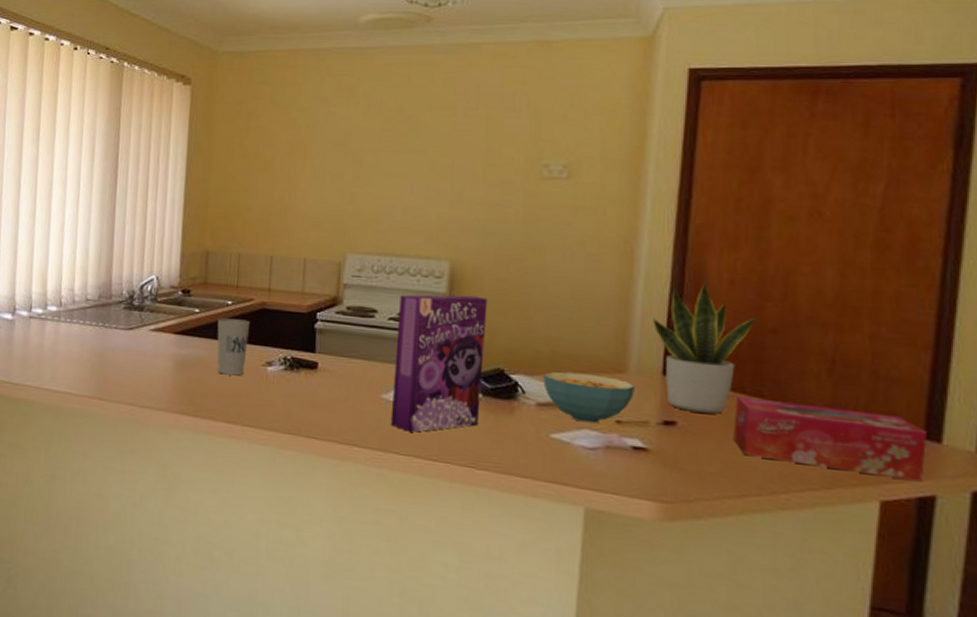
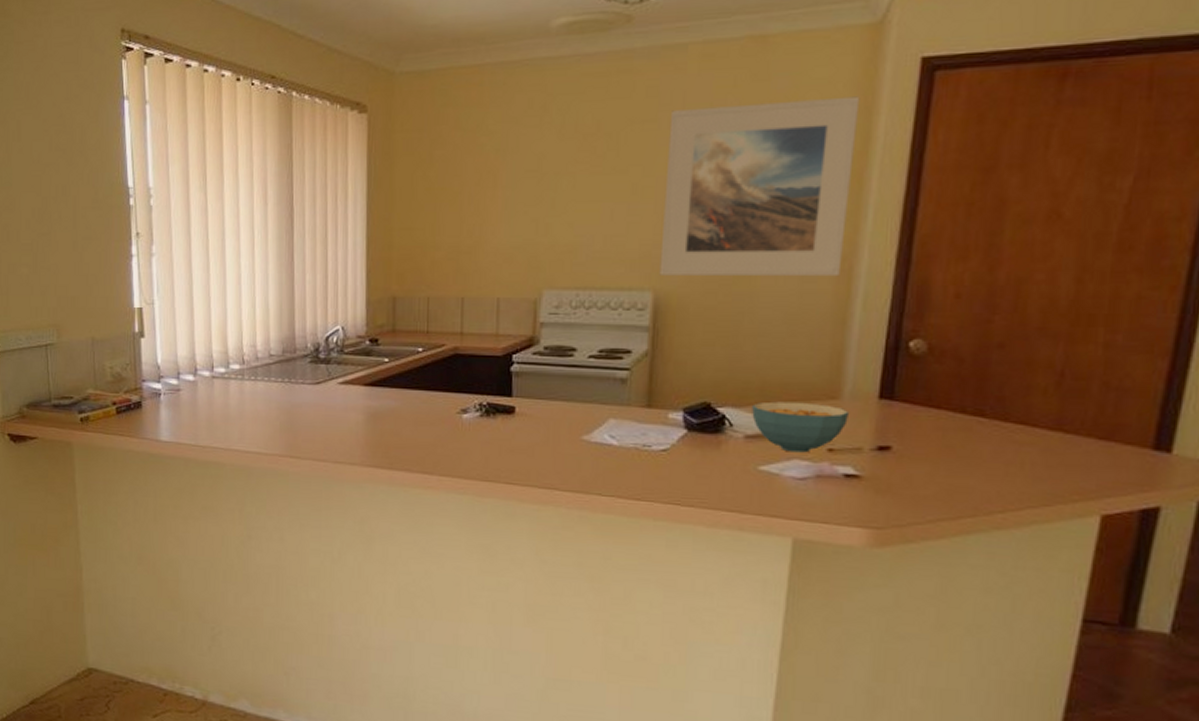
cup: present [217,318,250,376] -> none [408,366,442,425]
cereal box: present [390,294,488,433] -> none [592,327,694,472]
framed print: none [455,98,636,258] -> present [659,96,860,277]
potted plant: present [653,280,761,414] -> none [870,295,987,436]
tissue box: present [733,396,927,482] -> none [950,416,1156,494]

